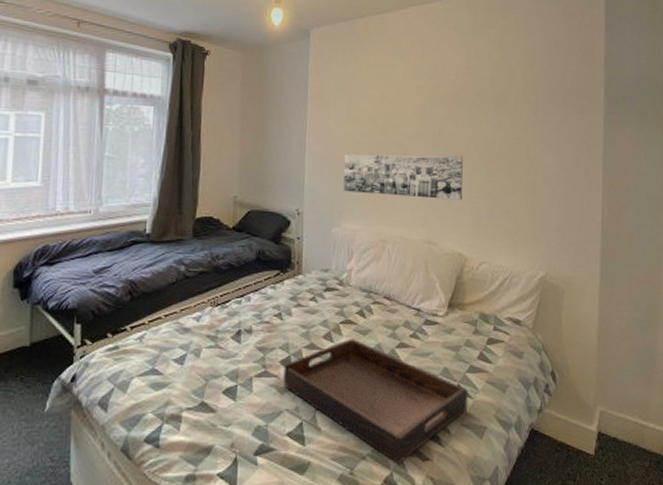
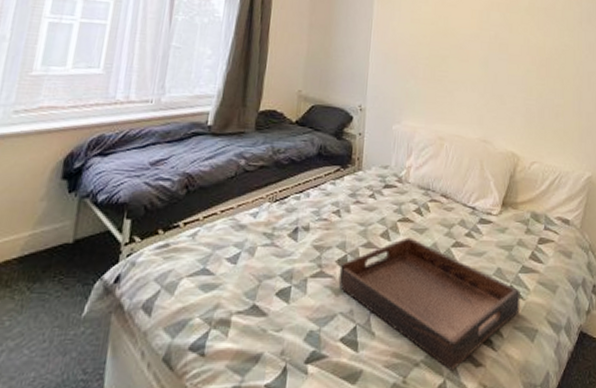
wall art: present [343,154,463,200] -> none [405,53,516,101]

